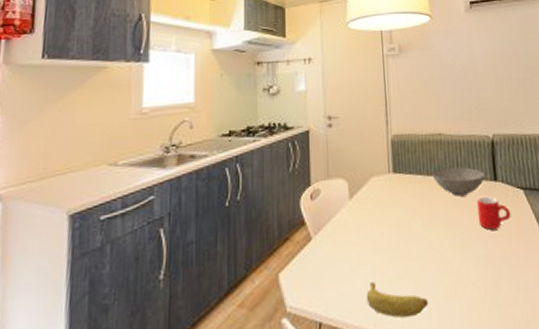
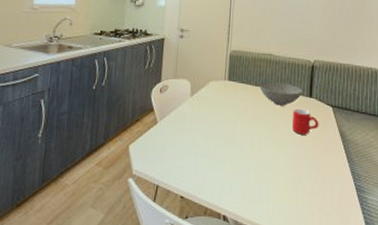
banana: present [366,282,429,318] -> none [195,161,243,191]

